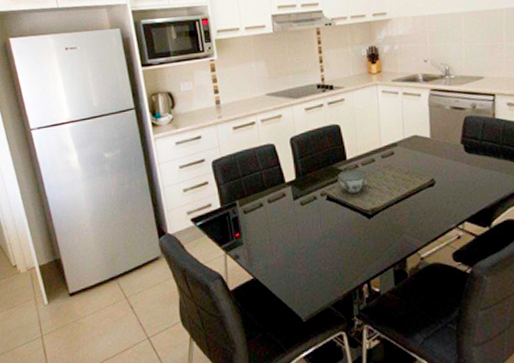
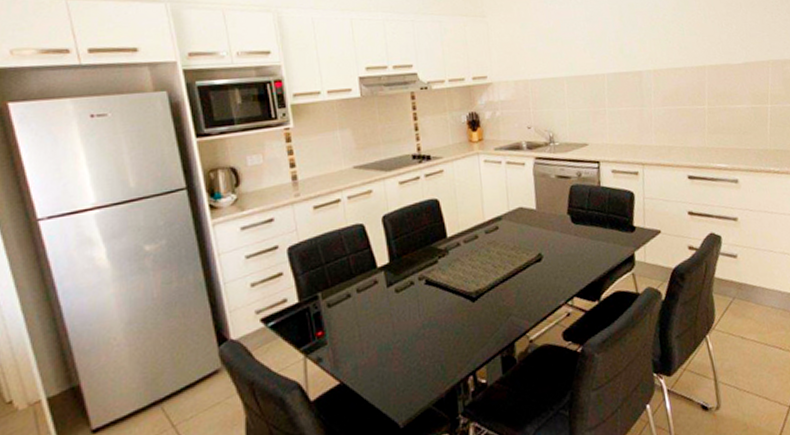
bowl: present [337,168,368,193] -> none [437,247,471,275]

